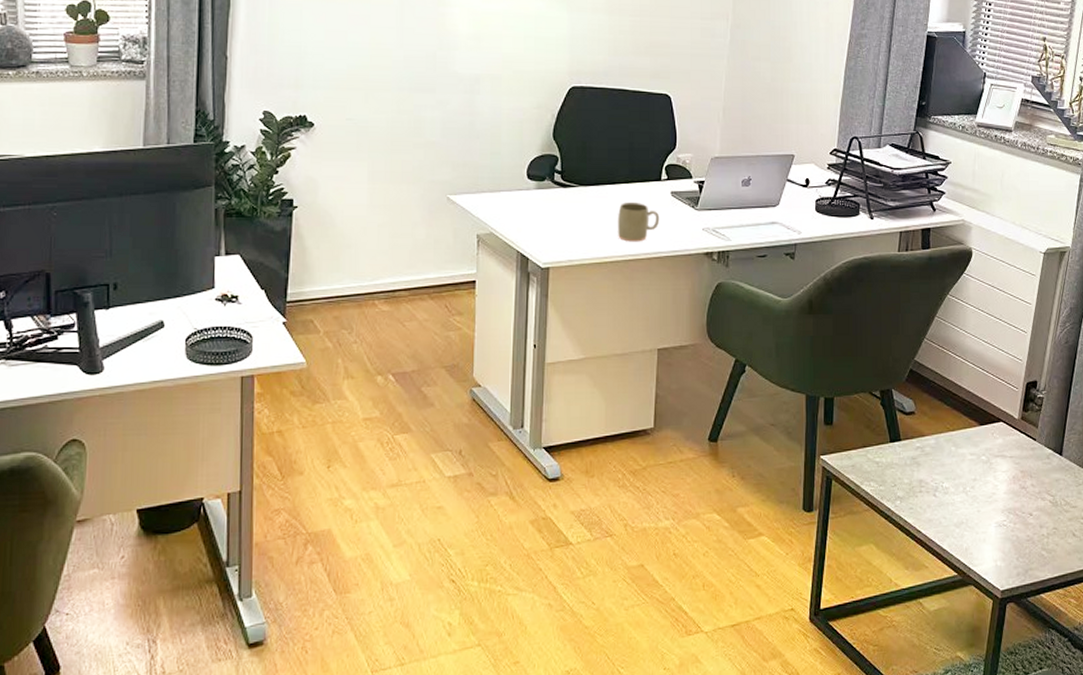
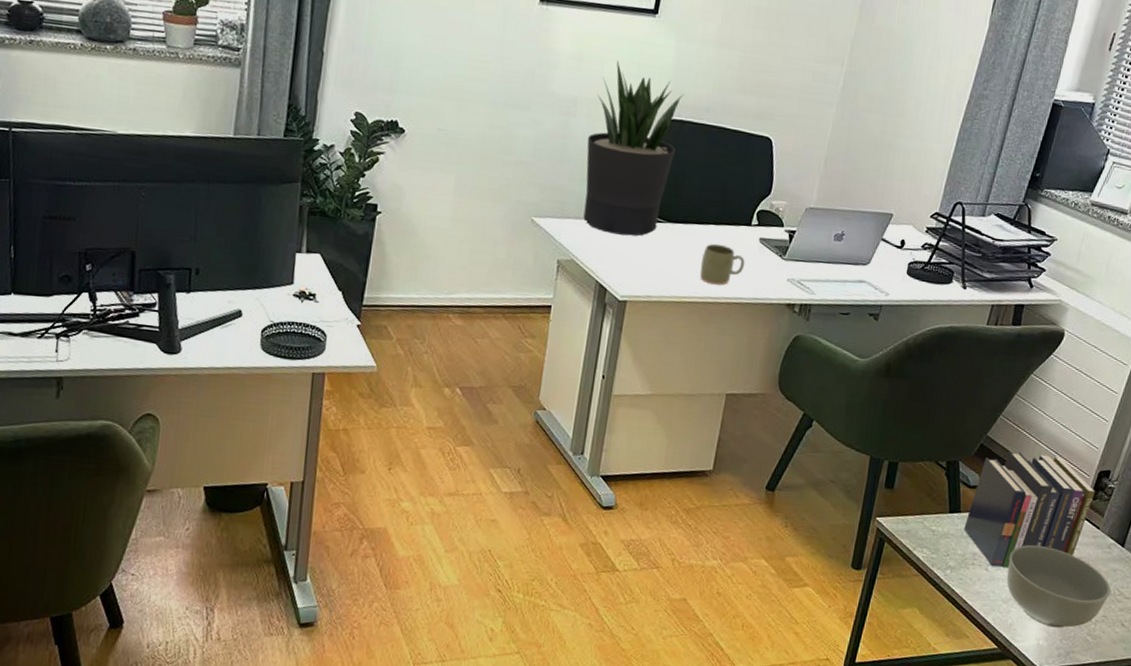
planter: none [493,37,582,203] -> present [583,61,684,236]
books: none [907,373,1026,492] -> present [964,452,1095,568]
bowl: none [954,464,1057,547] -> present [1006,544,1111,628]

